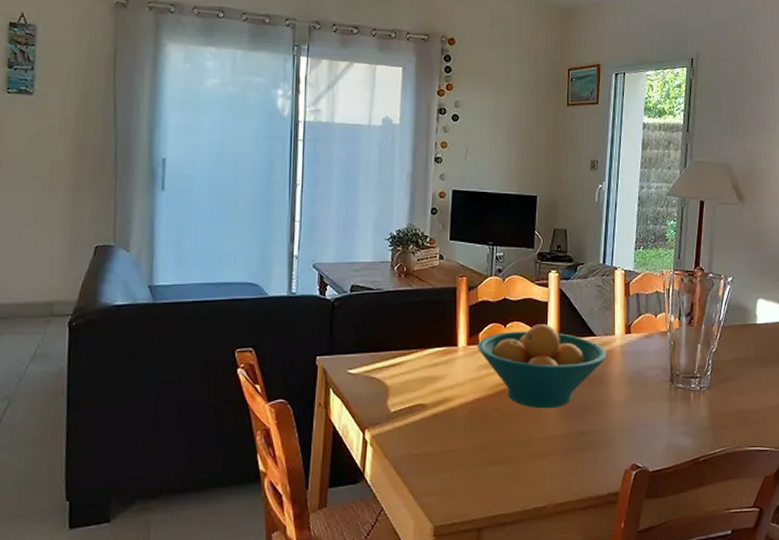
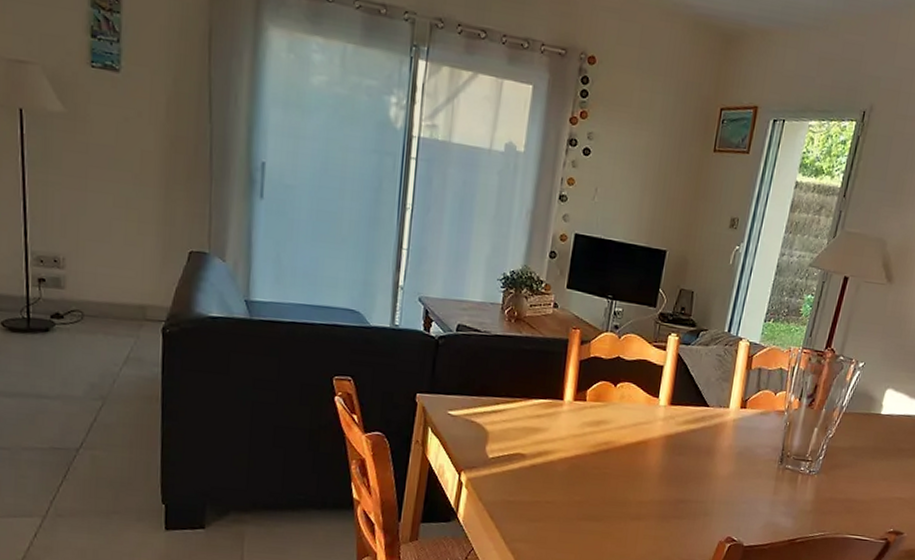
fruit bowl: present [477,324,607,409] -> none [583,387,718,474]

